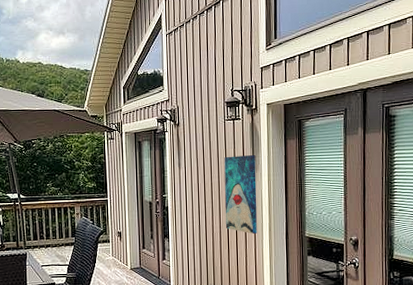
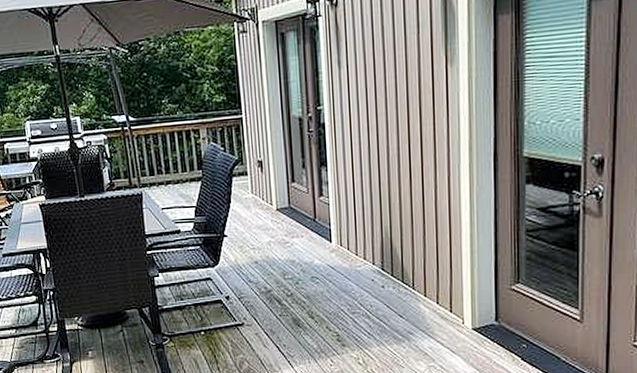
wall art: present [224,154,258,234] -> none [403,40,452,156]

